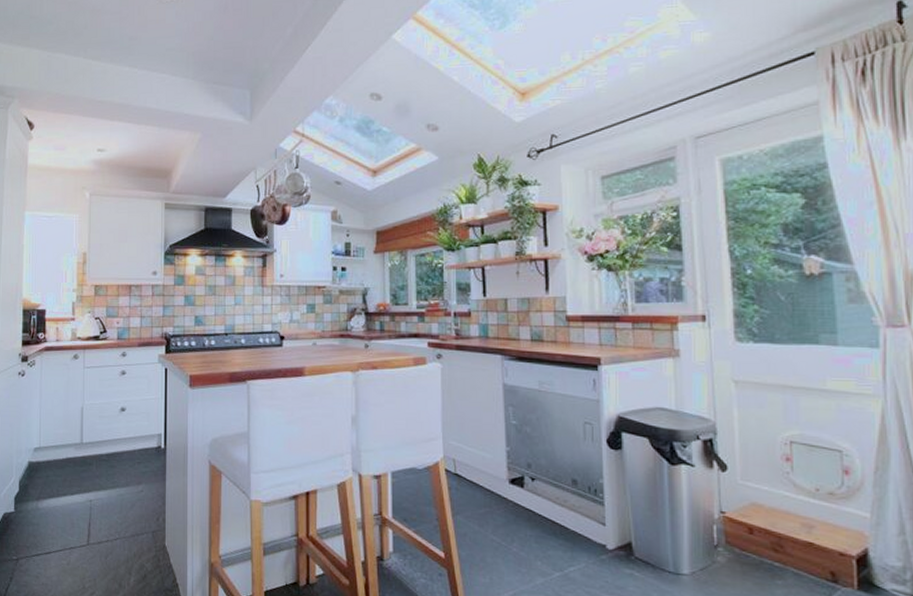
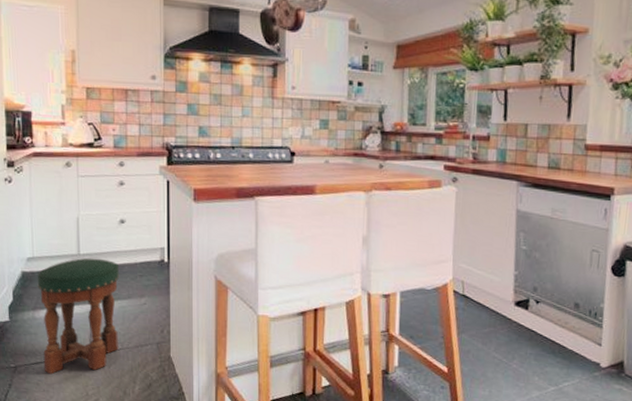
stool: none [42,446,119,567] -> present [37,258,120,374]

